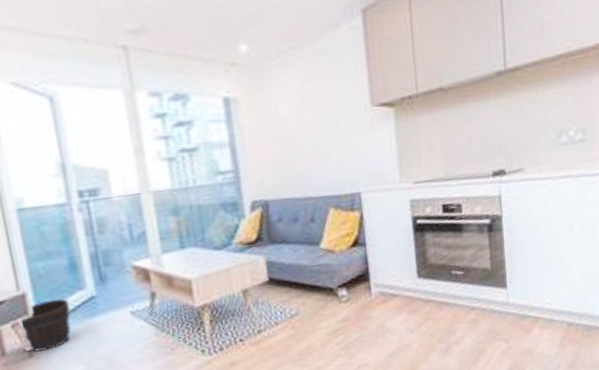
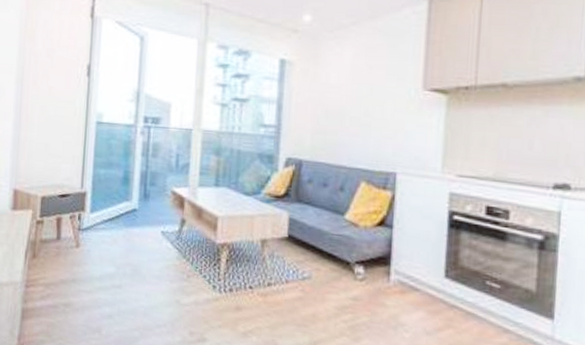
wooden bucket: present [20,298,71,352] -> none [76,203,116,246]

